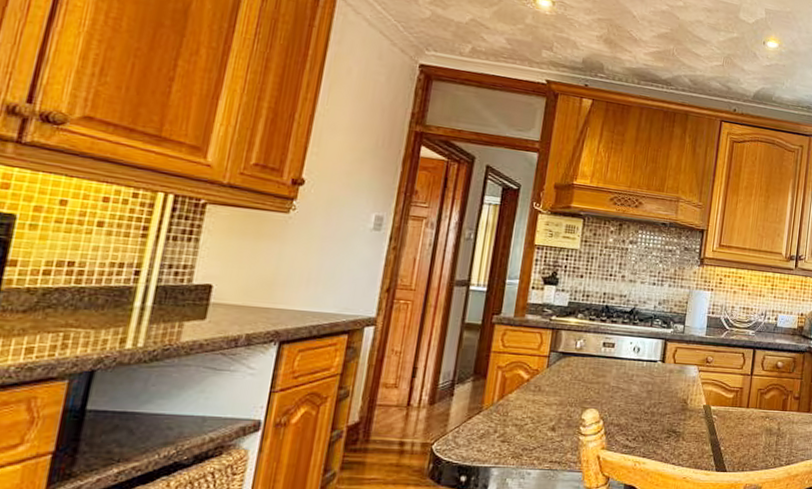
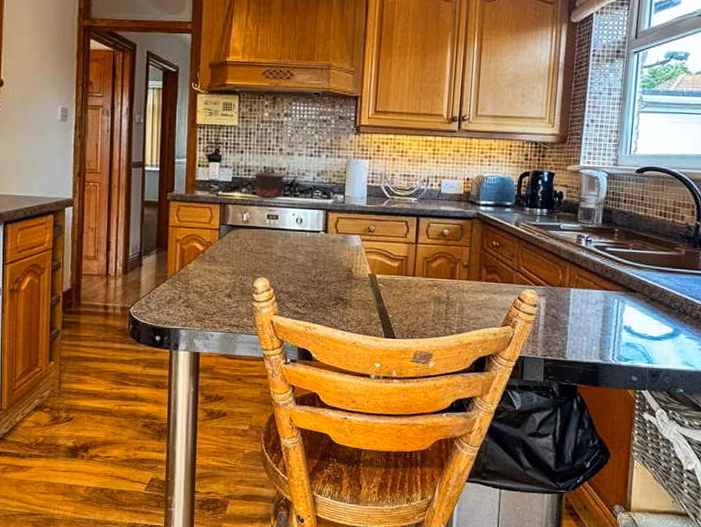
cooking pot: none [585,294,631,327] -> present [247,168,291,199]

